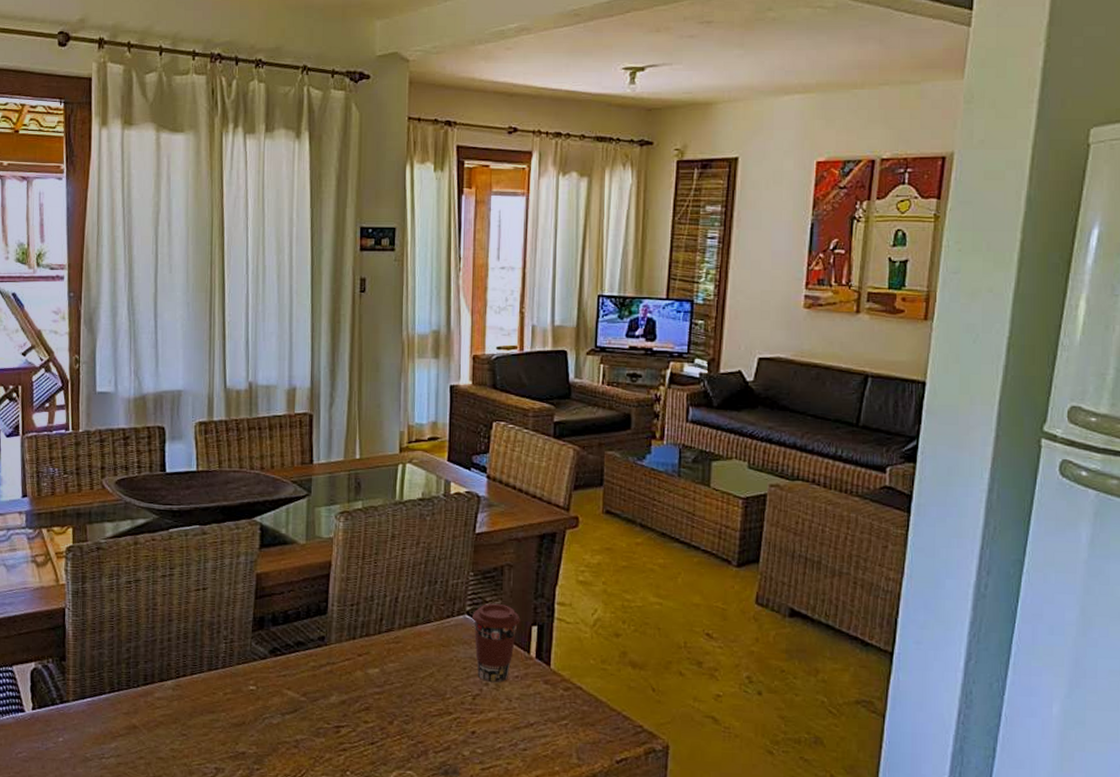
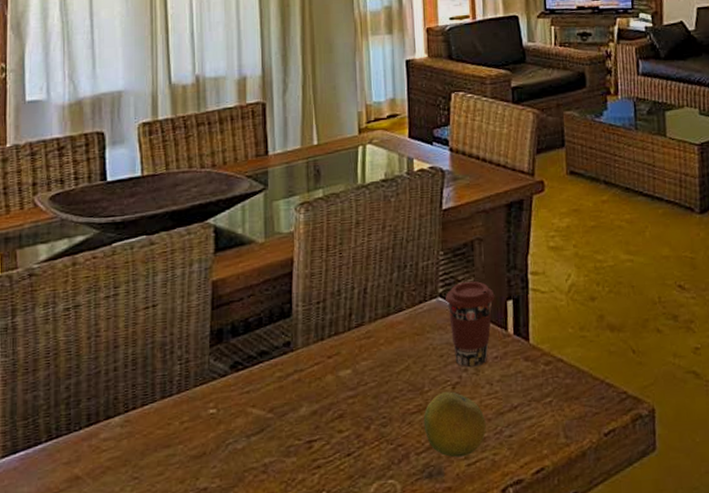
fruit: none [443,701,502,761] -> present [423,391,486,458]

